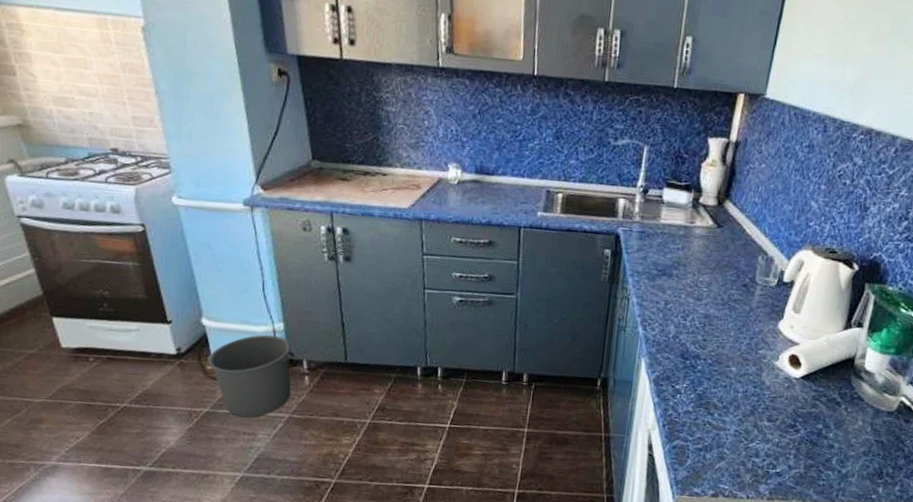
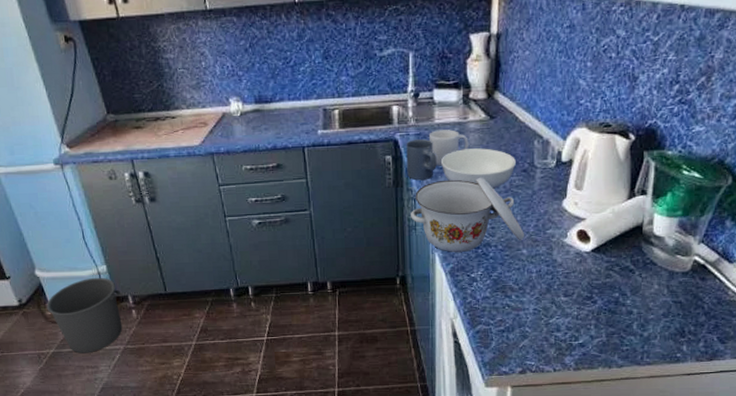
cooking pot: none [622,283,736,361] -> present [411,177,524,252]
cup: none [624,236,657,280] -> present [406,138,437,181]
mug: none [651,230,693,269] -> present [428,129,469,166]
bowl: none [660,254,738,301] -> present [440,148,516,190]

